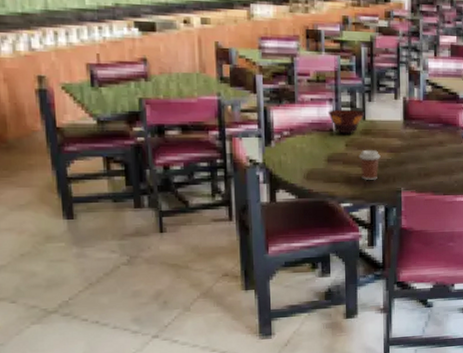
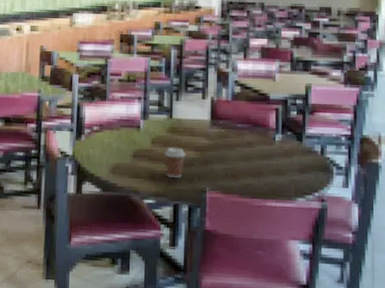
bowl: present [328,109,364,134] -> none [136,107,171,131]

